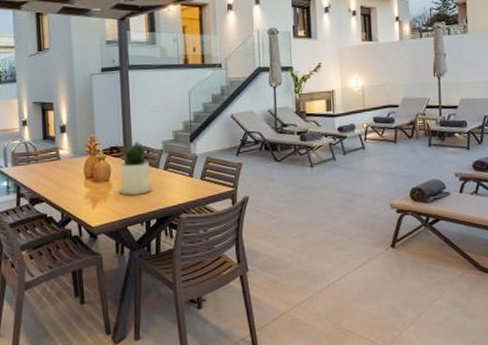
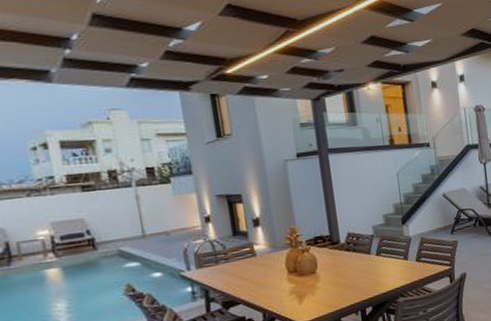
planter: present [118,140,153,195] -> none [325,227,366,286]

